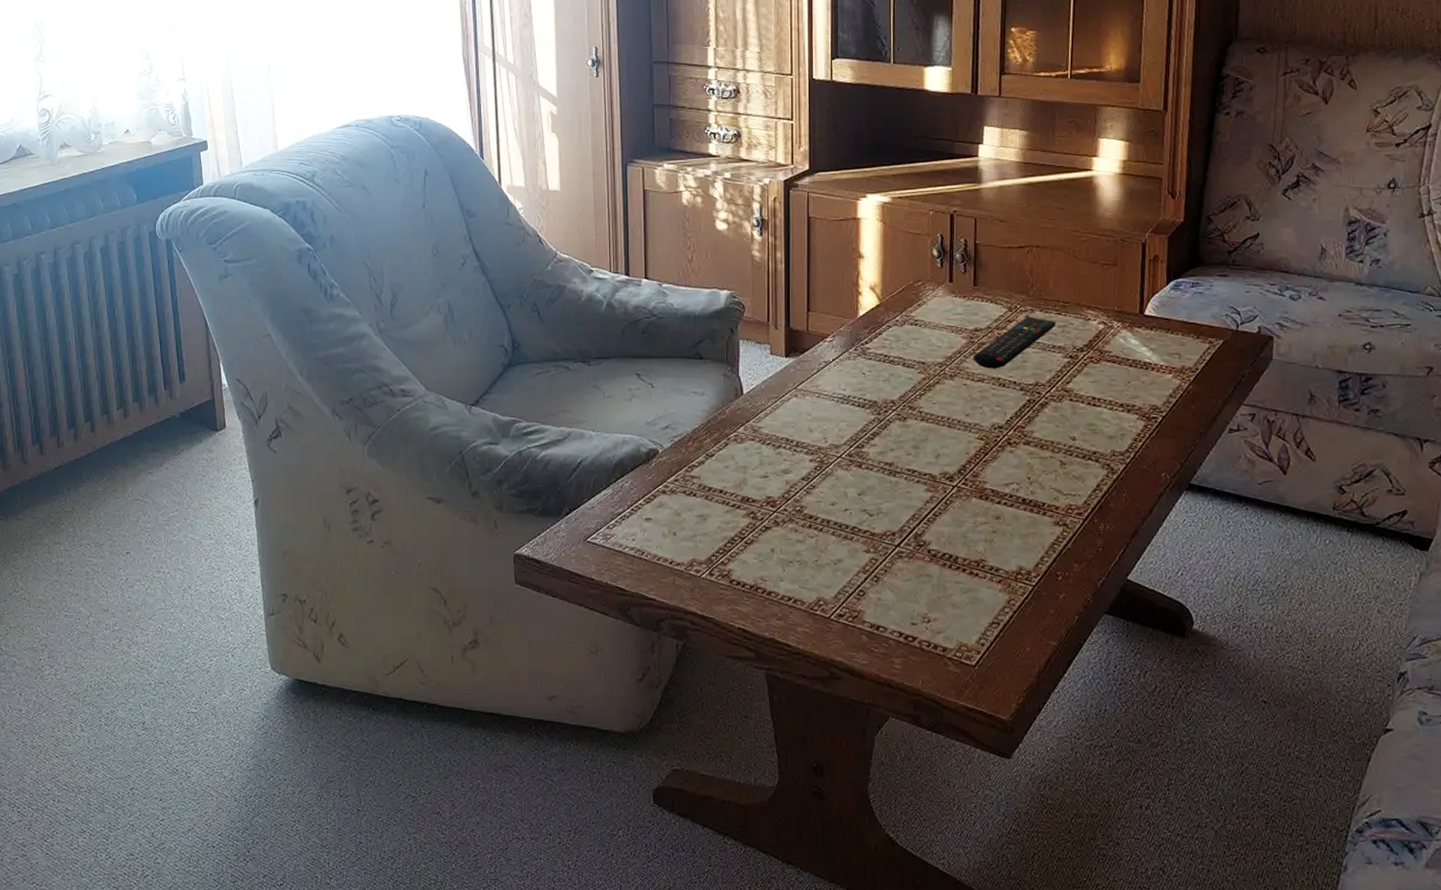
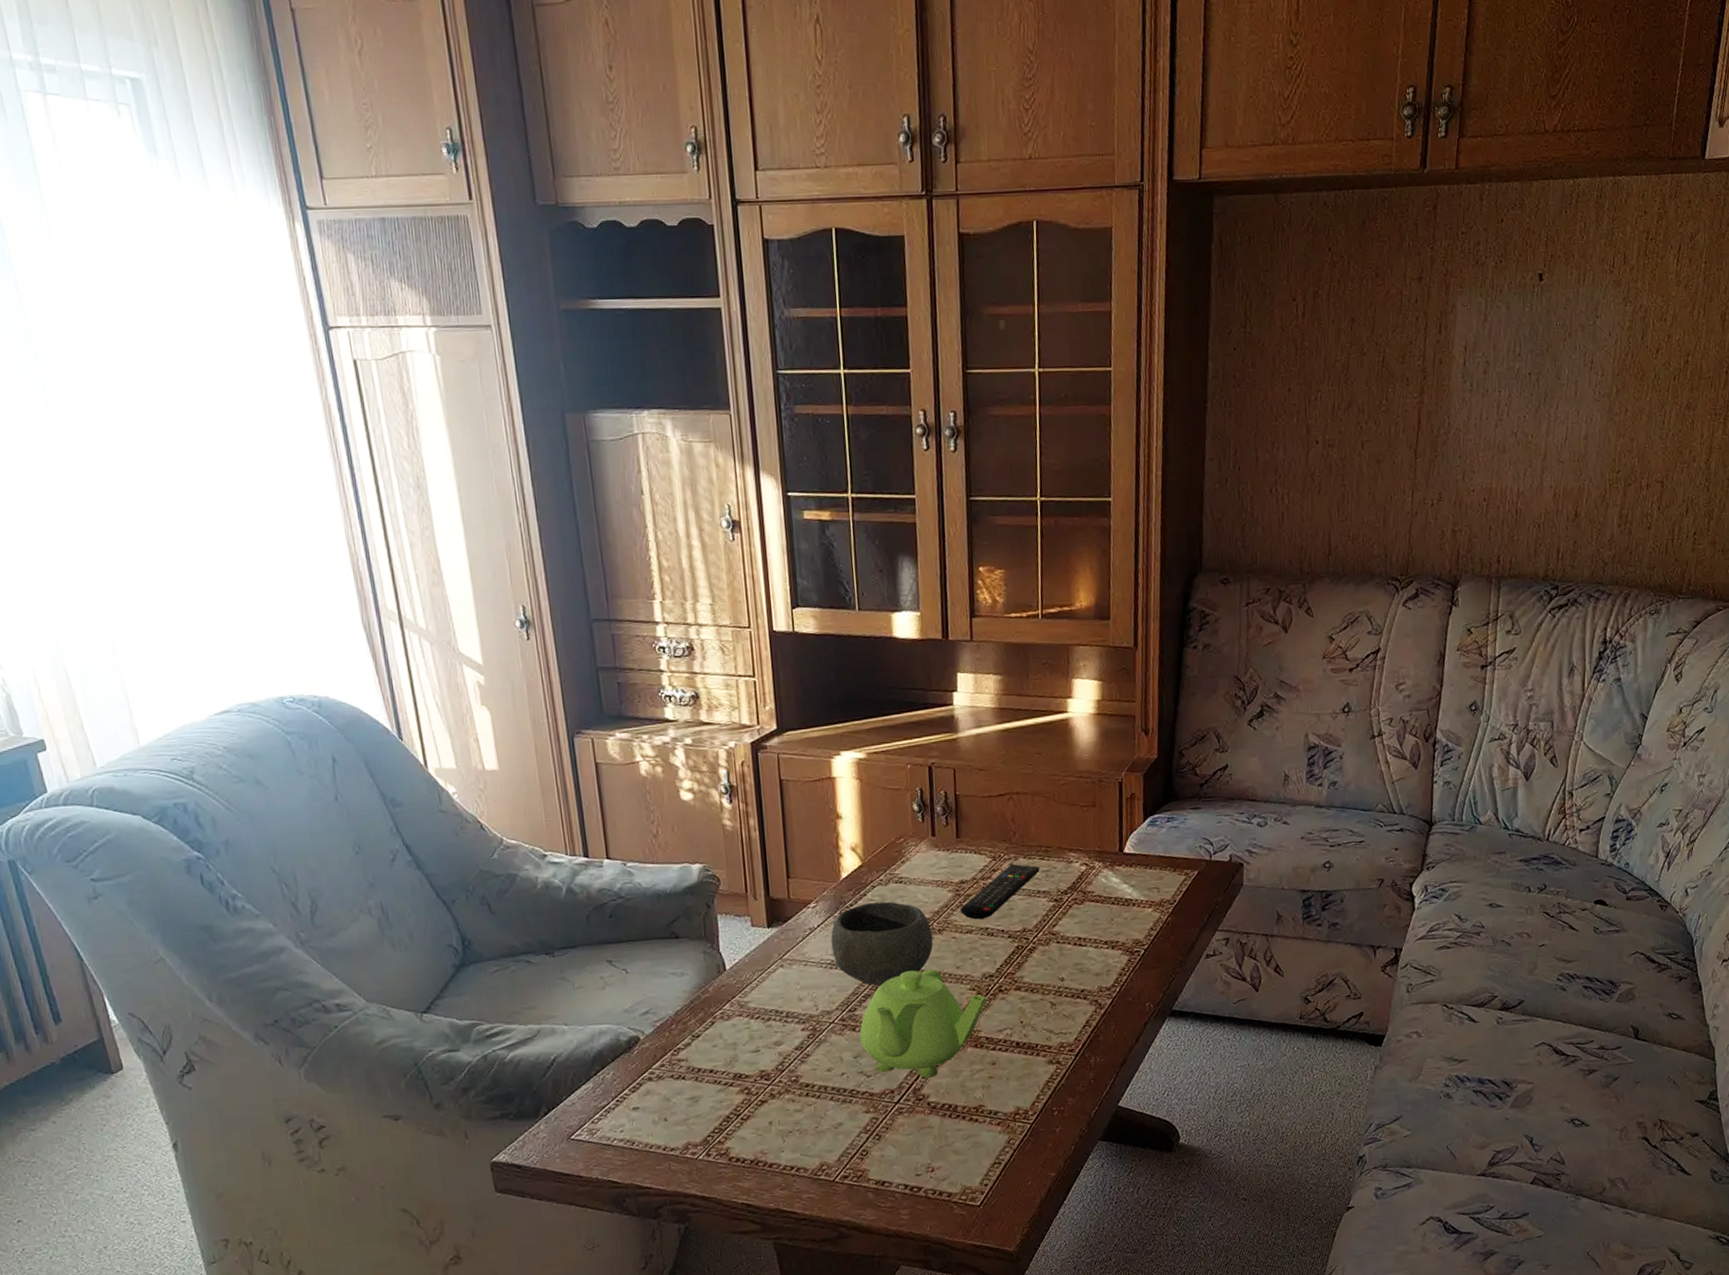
bowl: none [844,342,944,425] -> present [831,901,933,986]
teapot: none [865,413,994,524] -> present [859,968,987,1078]

